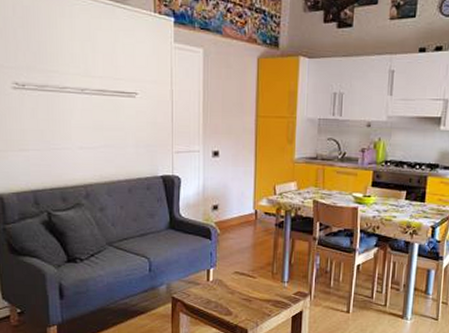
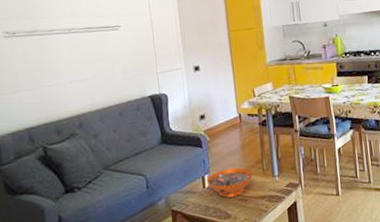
decorative bowl: none [211,266,261,295] -> present [206,167,253,198]

